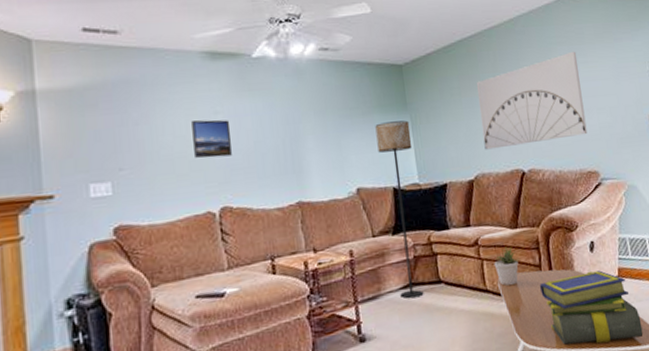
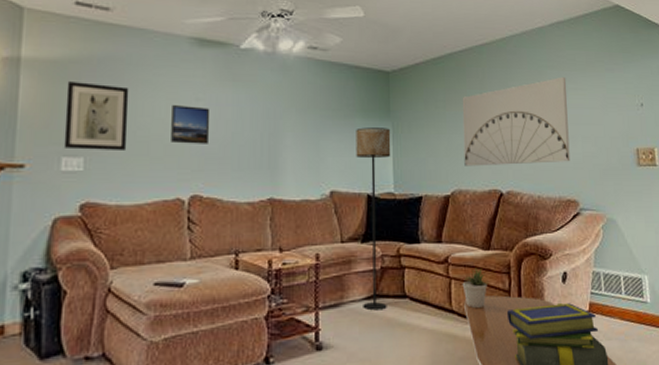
wall art: none [84,107,153,175] -> present [63,81,129,150]

